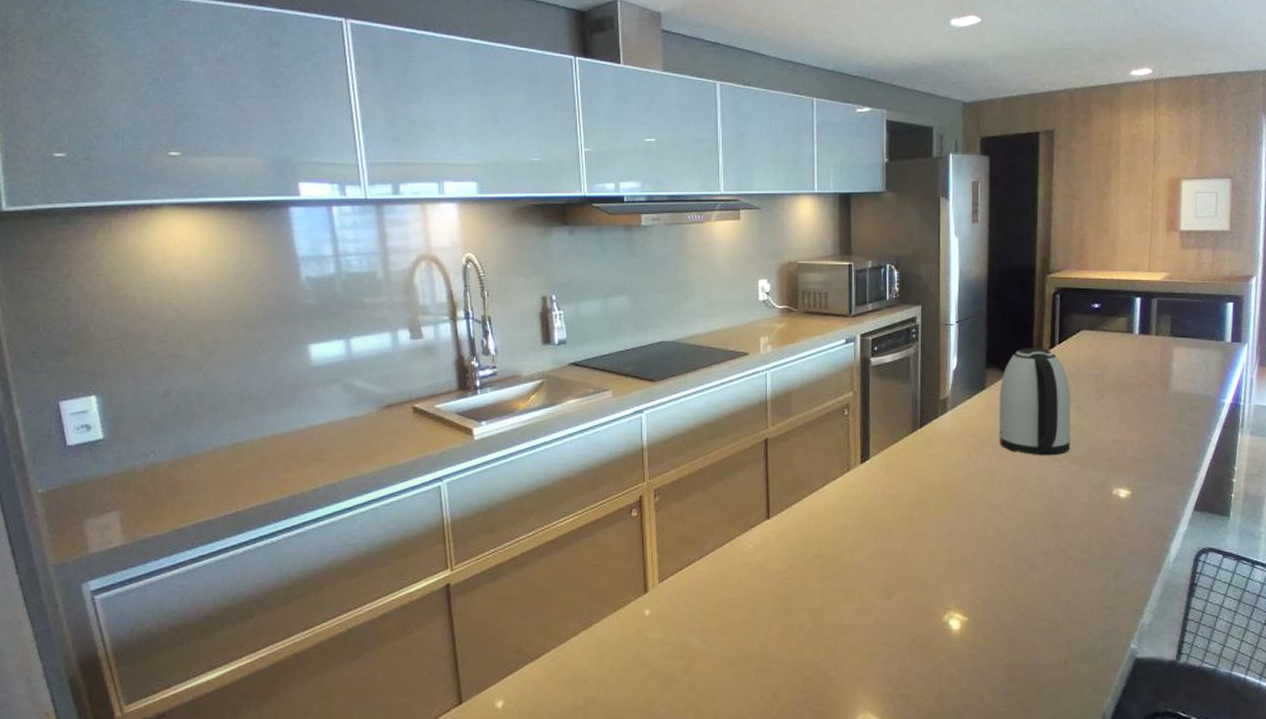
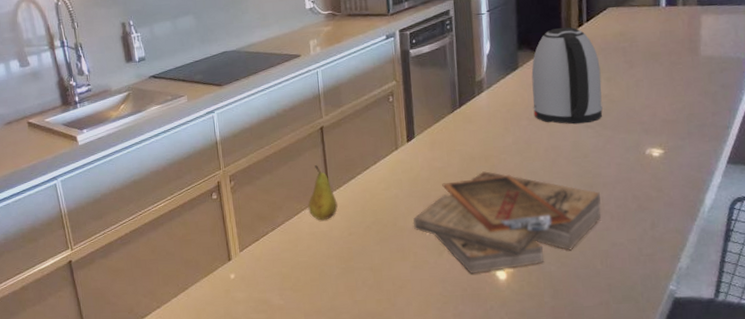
fruit: none [743,483,777,550] -> present [308,165,338,221]
clipboard: none [861,503,1064,621] -> present [413,171,602,273]

